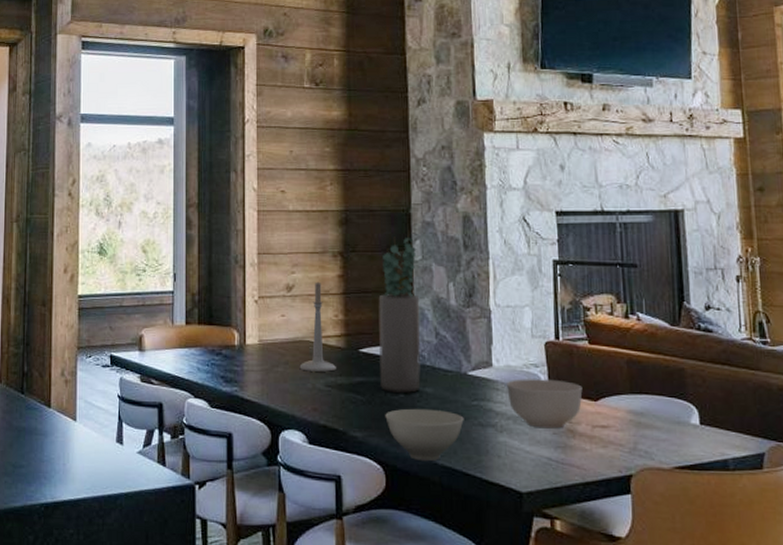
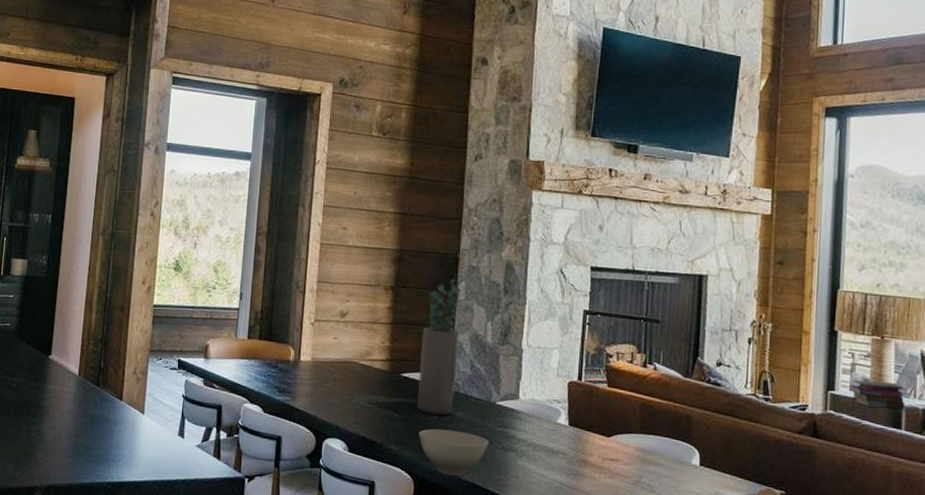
candlestick: present [299,281,336,372] -> none [346,311,379,391]
bowl: present [506,379,583,429] -> none [529,411,598,458]

